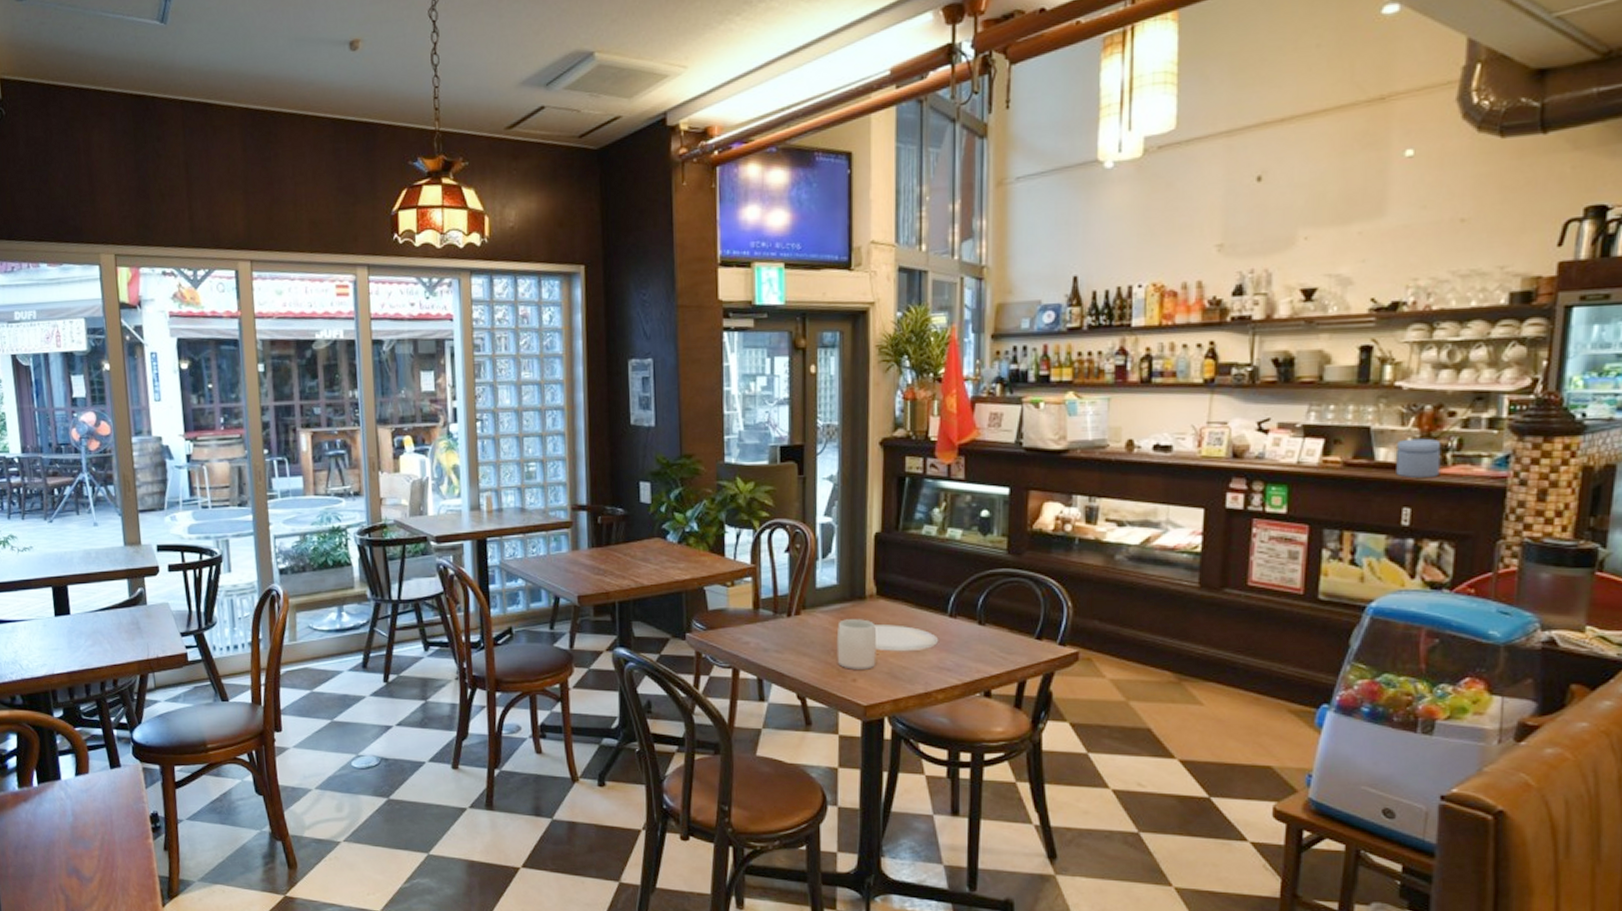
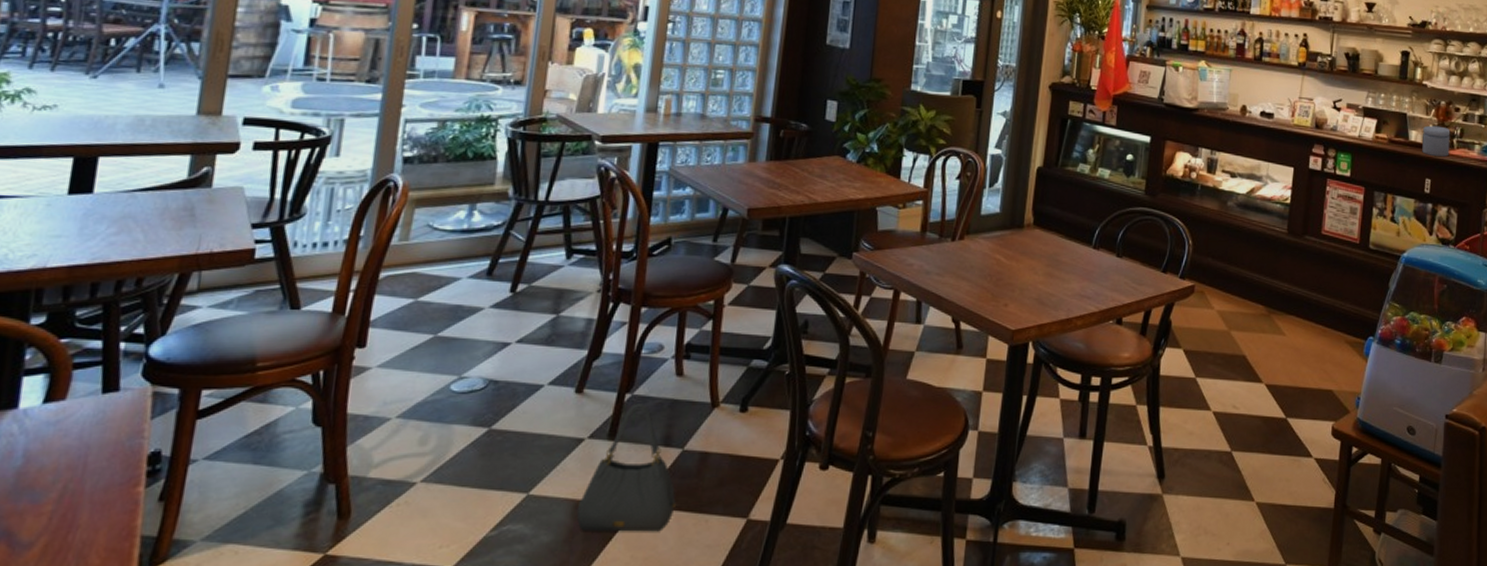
handbag: none [470,778,555,890] -> present [576,404,677,532]
mug: present [836,619,878,670] -> none [992,246,1030,295]
plate: present [874,625,938,652] -> none [1027,253,1082,280]

